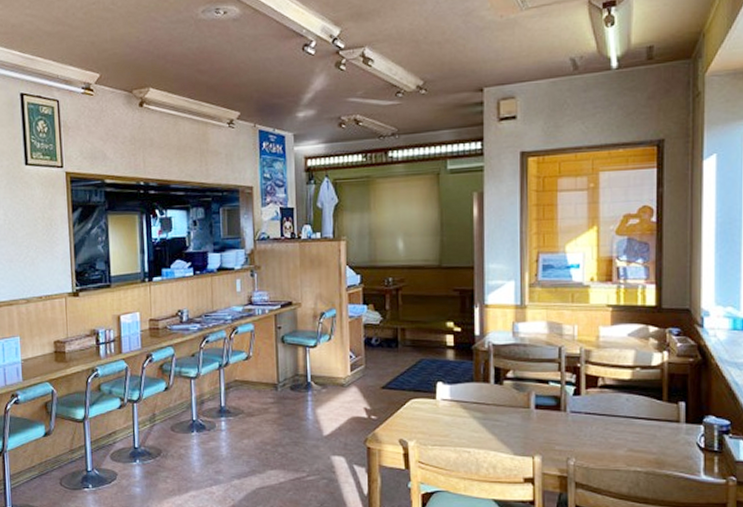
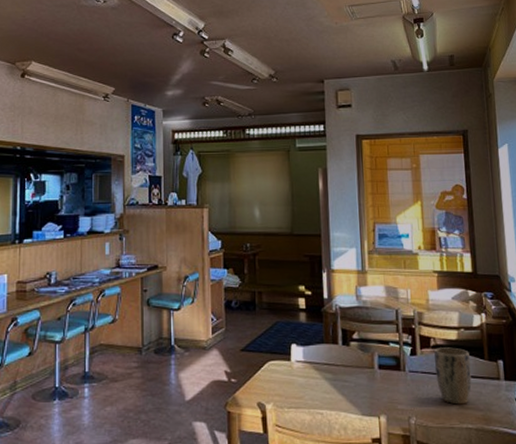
plant pot: none [602,387,645,447] -> present [434,347,472,405]

